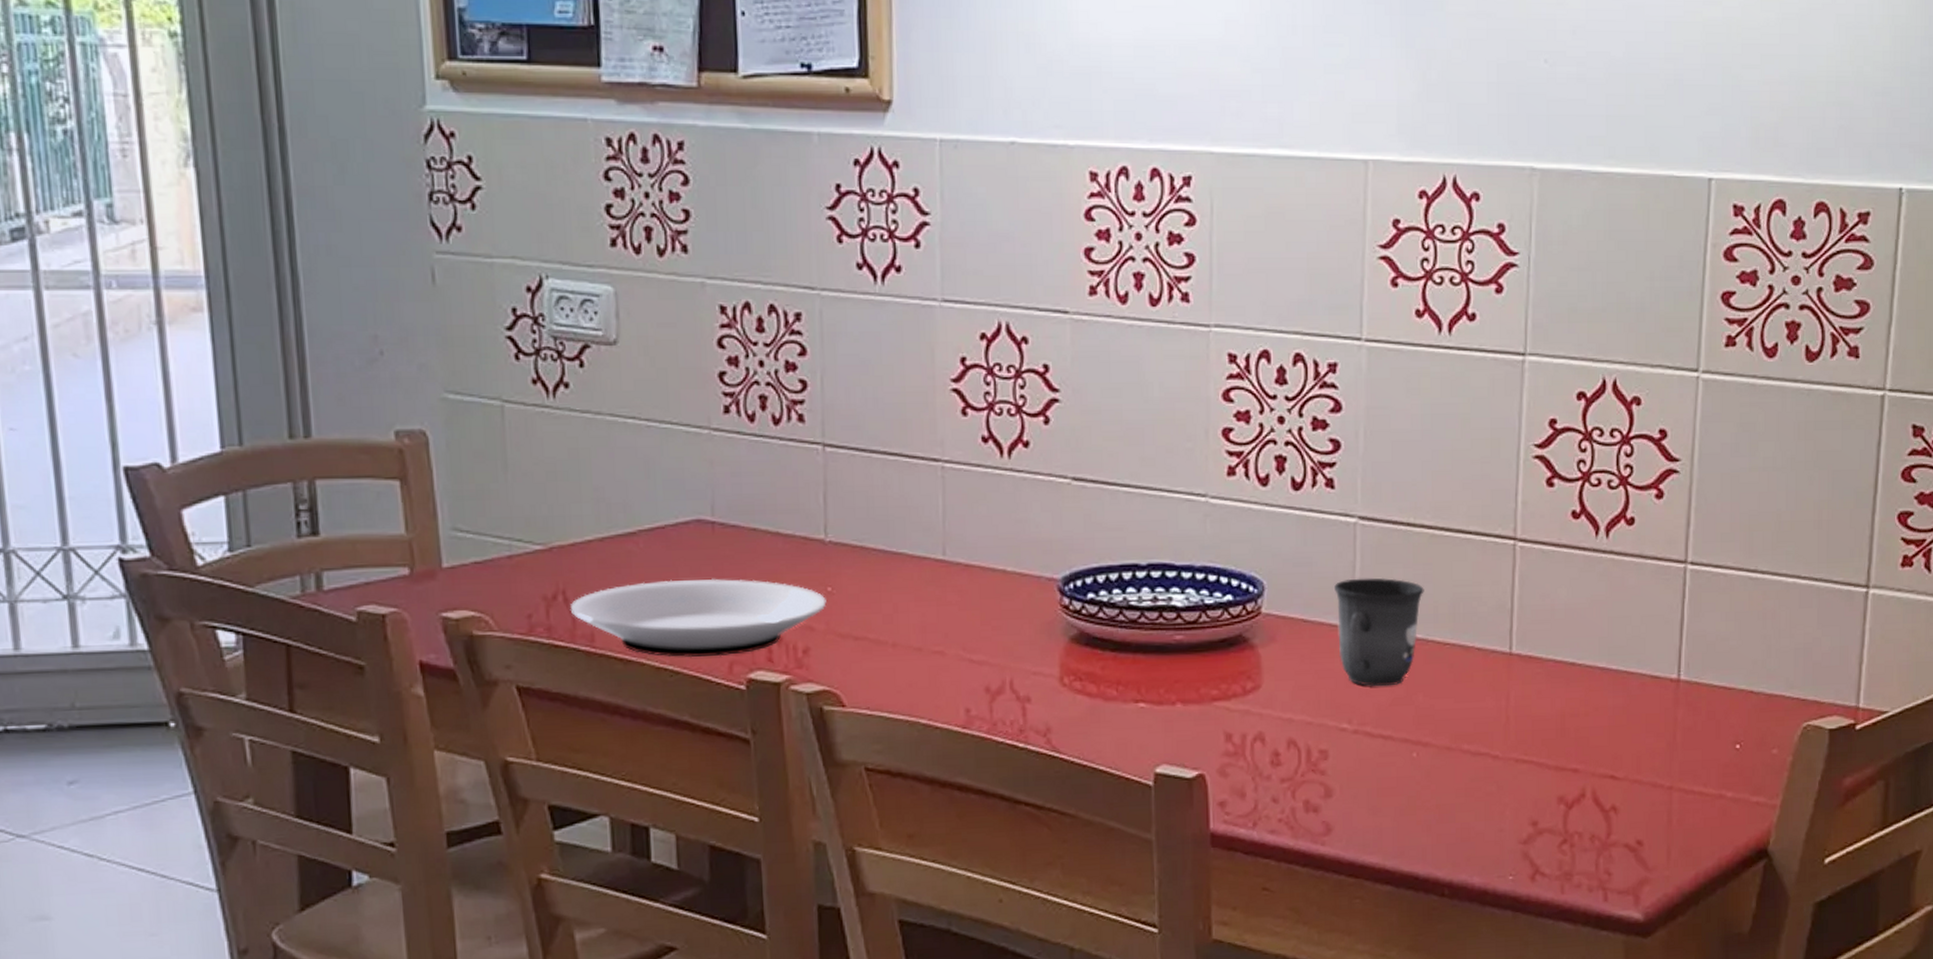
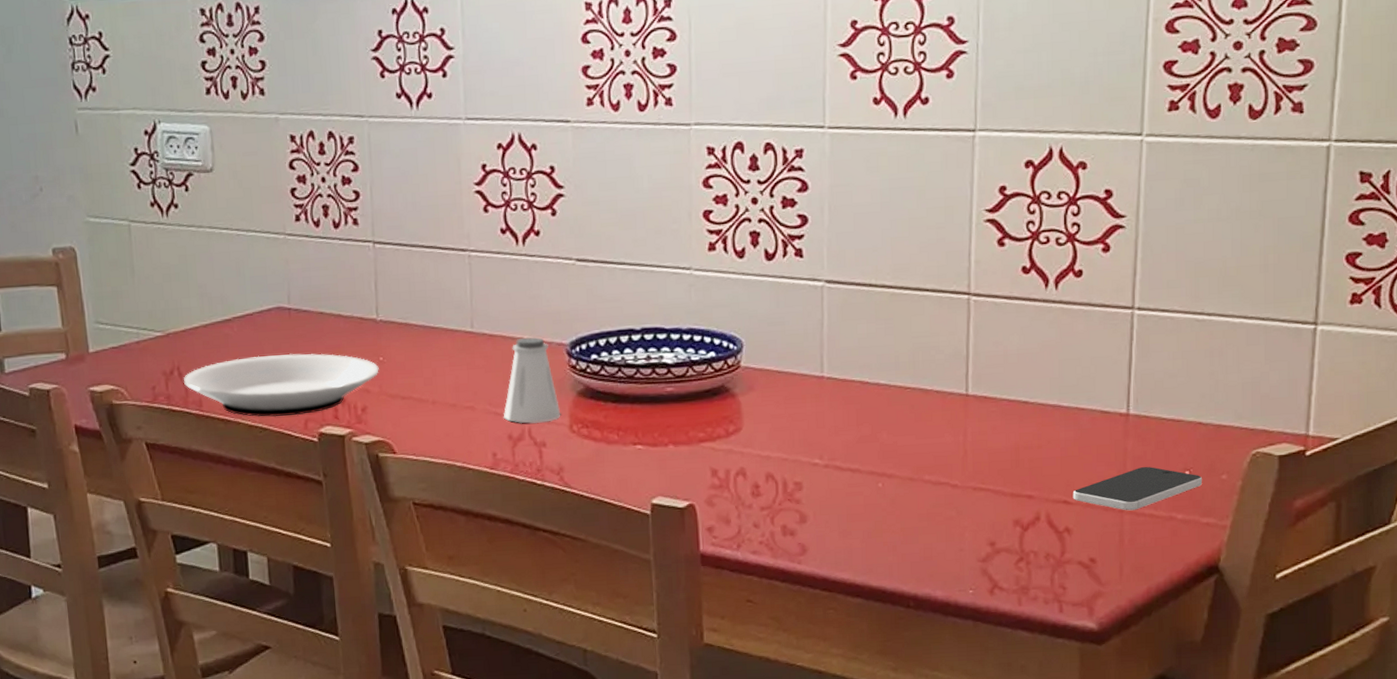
saltshaker: none [979,569,1050,674] -> present [503,337,561,424]
mug: present [1333,577,1424,687] -> none [804,332,886,427]
smartphone: none [1620,738,1753,788] -> present [1072,466,1203,511]

